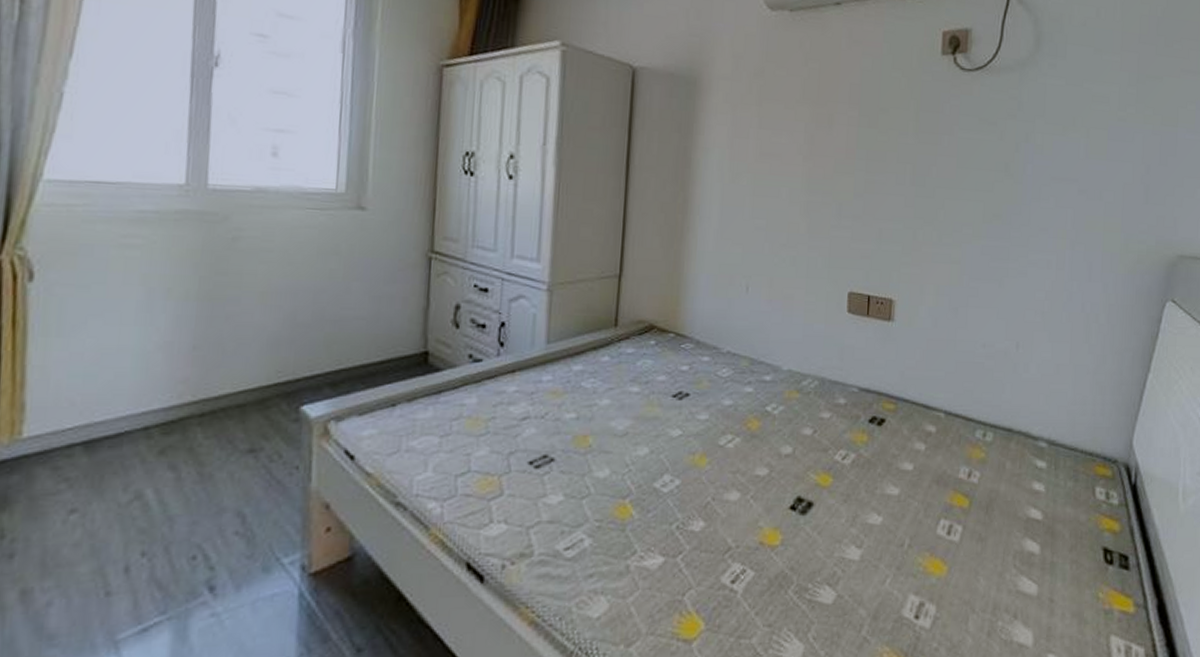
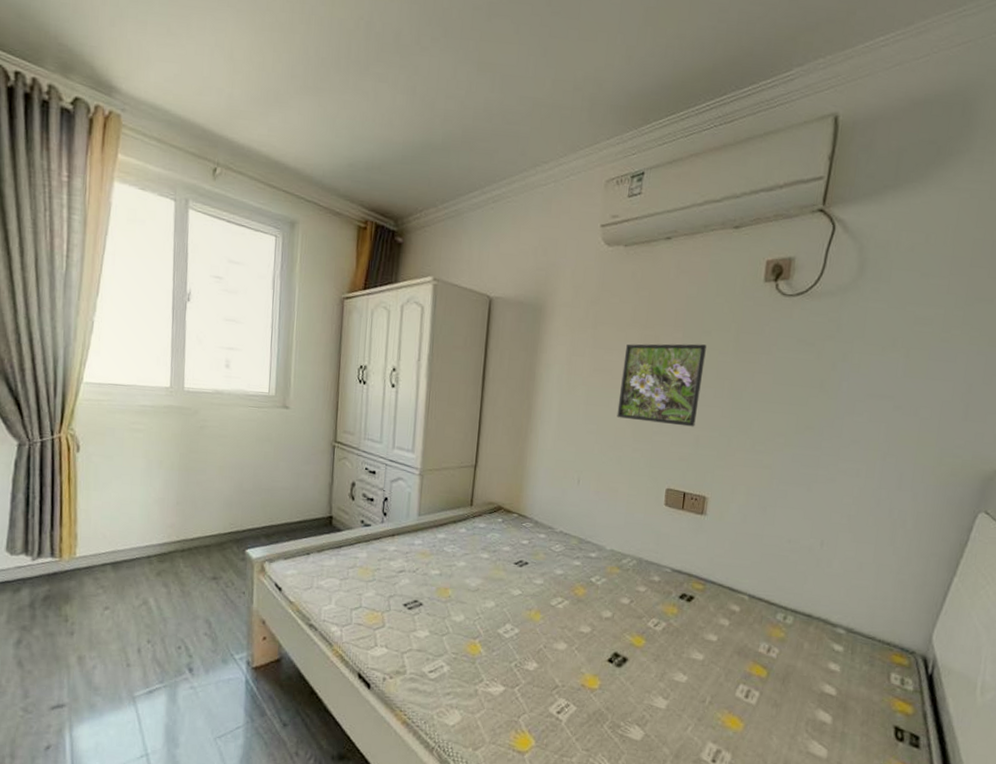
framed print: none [789,123,885,219] -> present [617,343,707,427]

